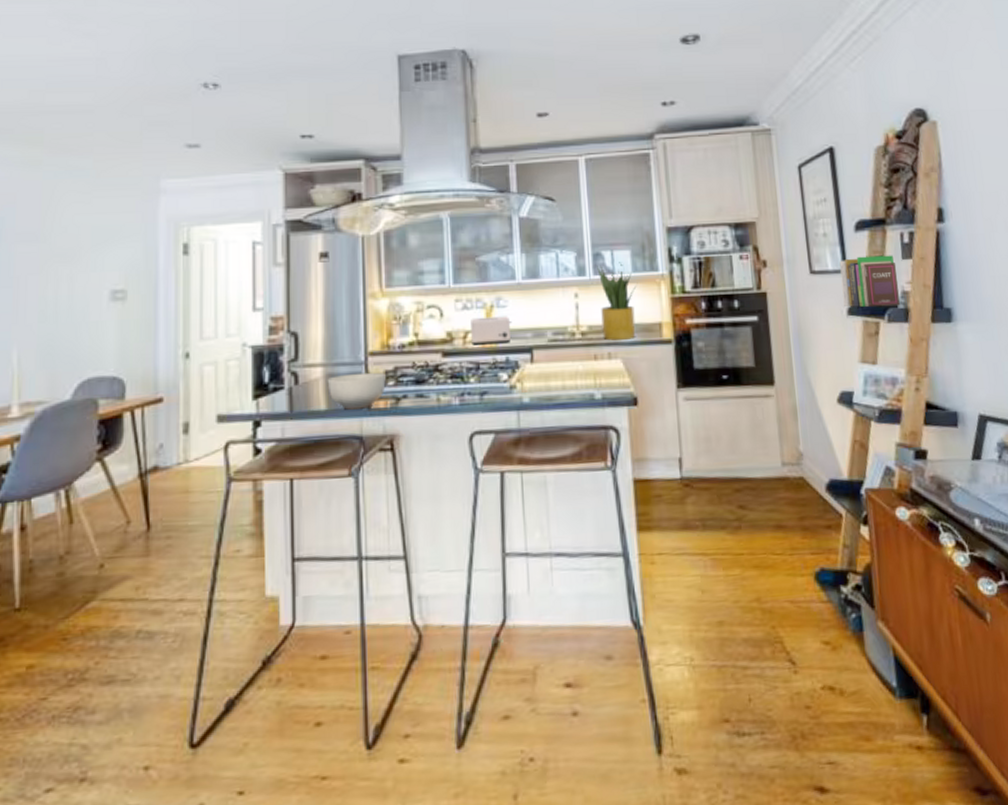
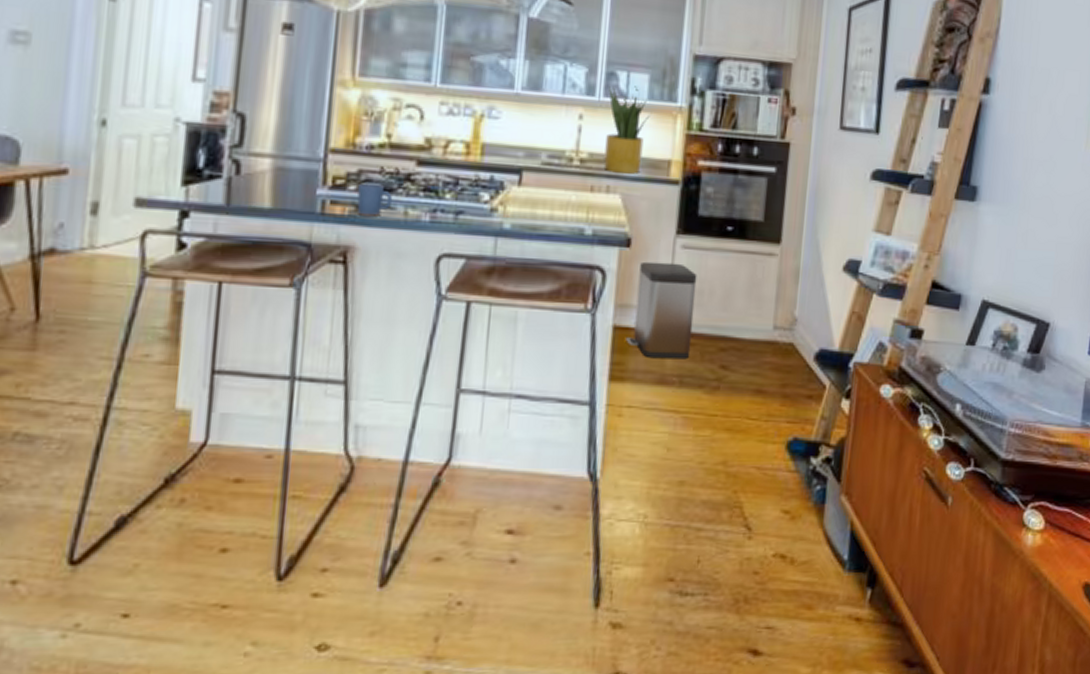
bowl: present [327,372,387,410] -> none [275,170,349,213]
mug: none [396,377,426,407] -> present [356,183,393,216]
toaster: present [471,316,513,345] -> none [453,125,504,160]
pedal bin: none [647,414,708,506] -> present [626,261,697,360]
books: present [839,255,900,308] -> none [869,117,930,177]

